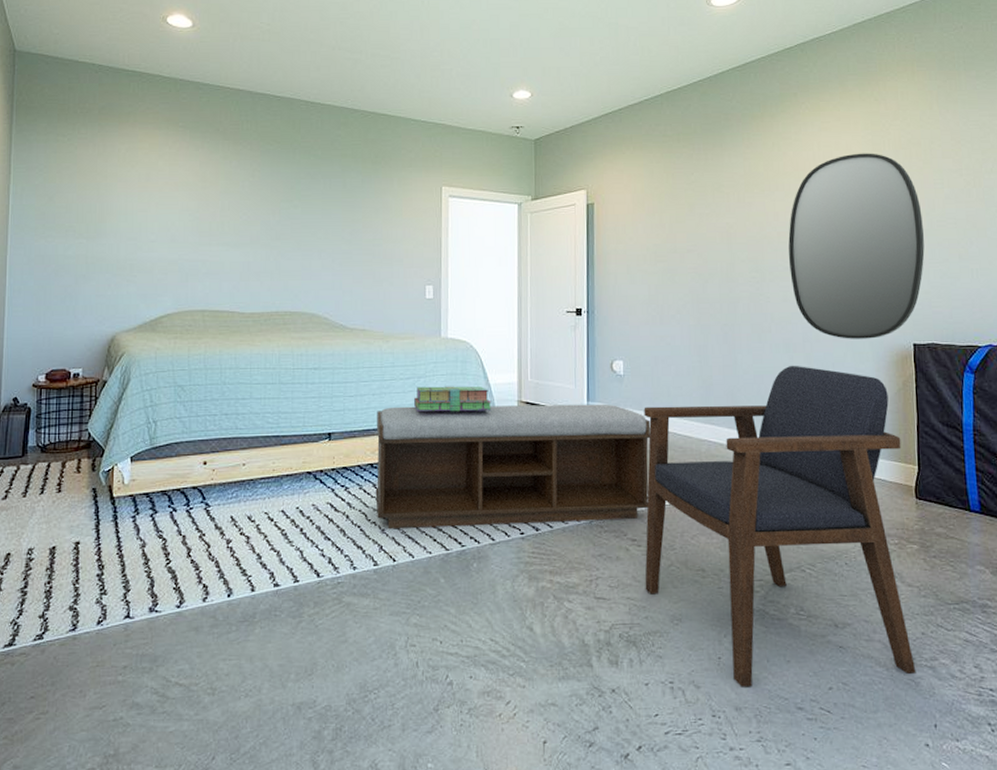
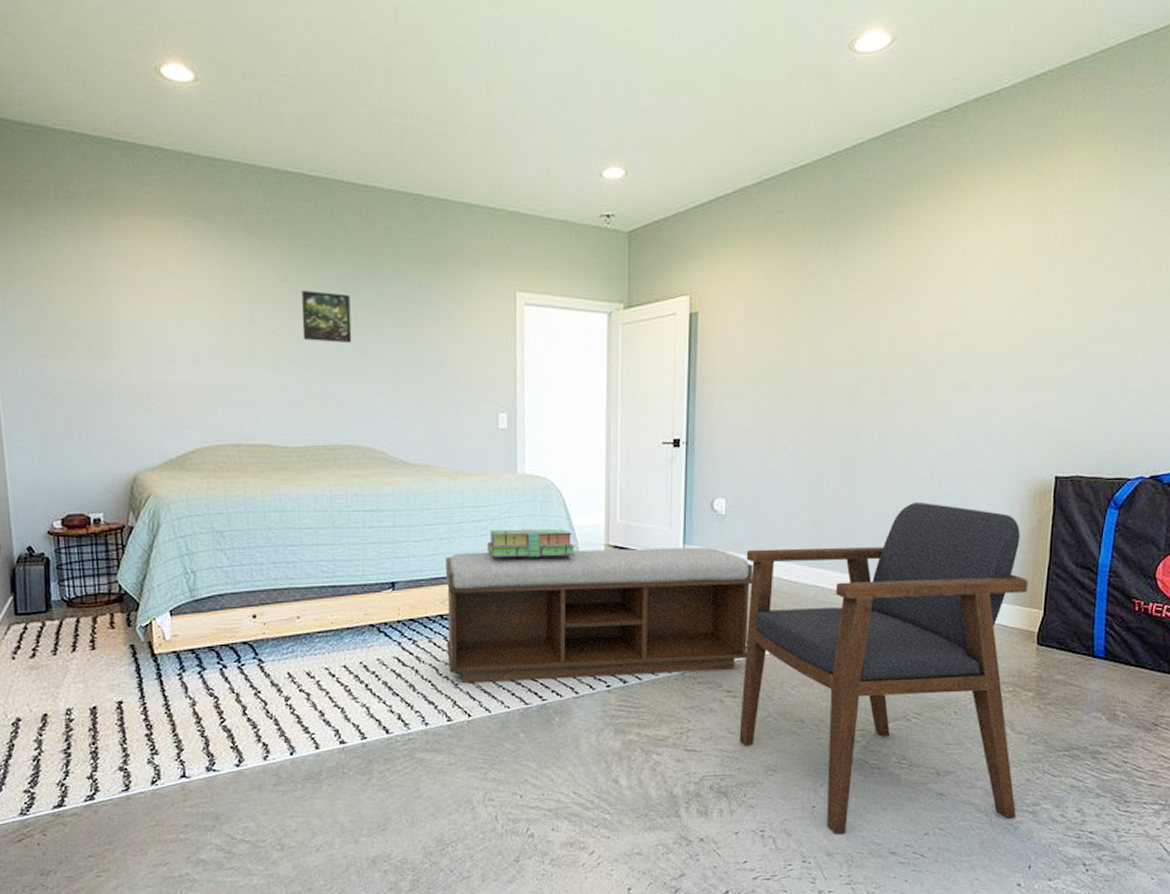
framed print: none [264,184,305,227] -> present [301,289,352,344]
home mirror: present [788,153,925,339] -> none [923,247,1084,472]

